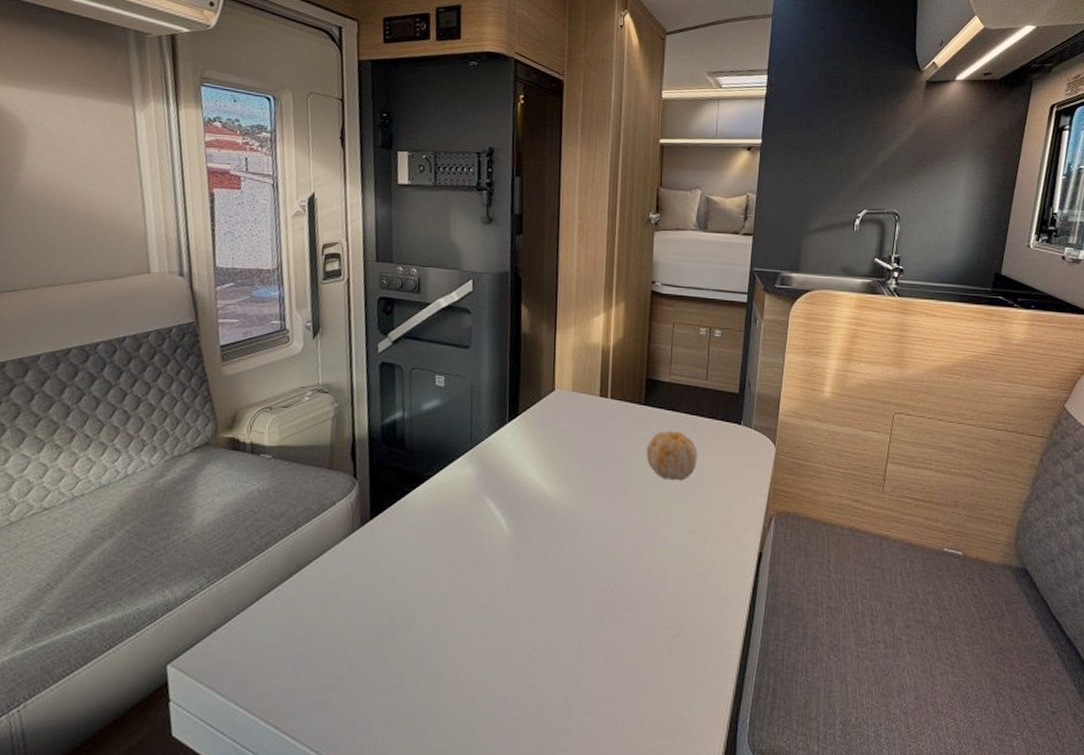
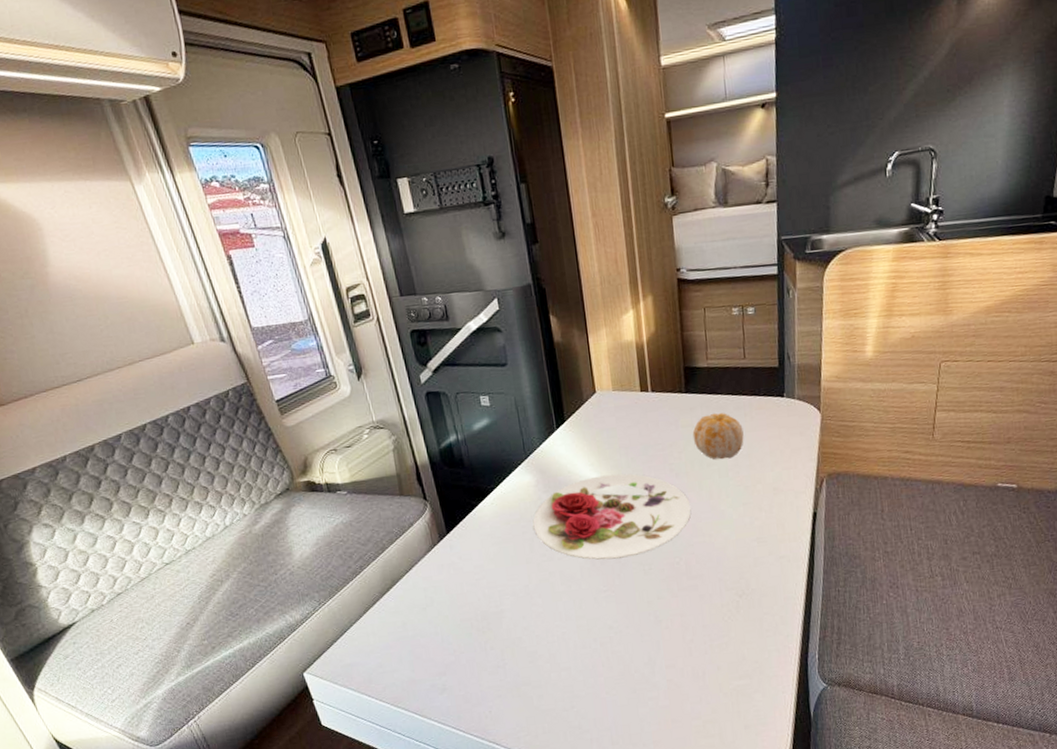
plate: none [465,479,634,575] -> present [533,473,691,560]

